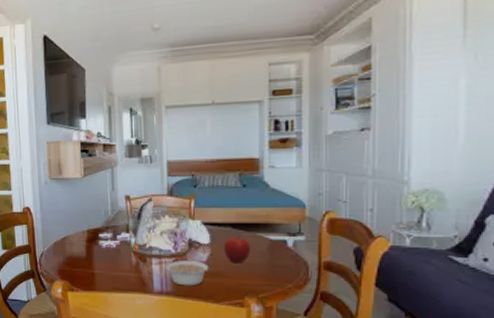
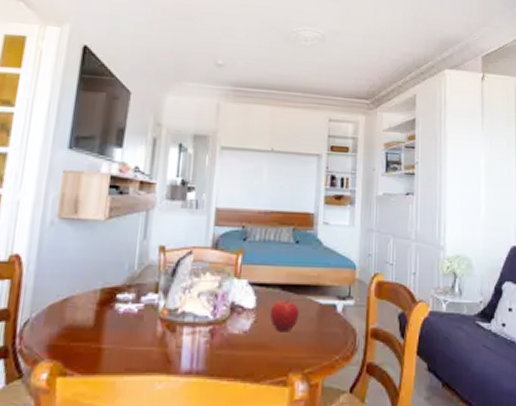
legume: present [166,261,212,286] -> none [200,329,255,362]

